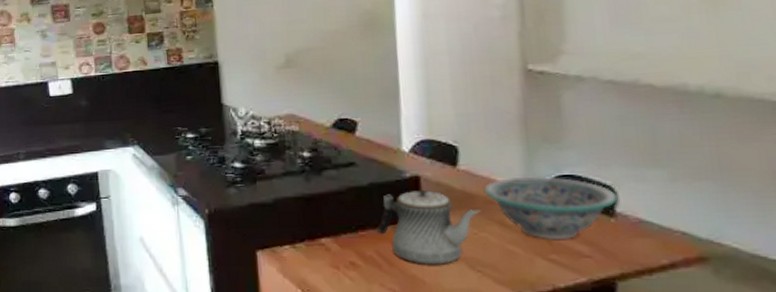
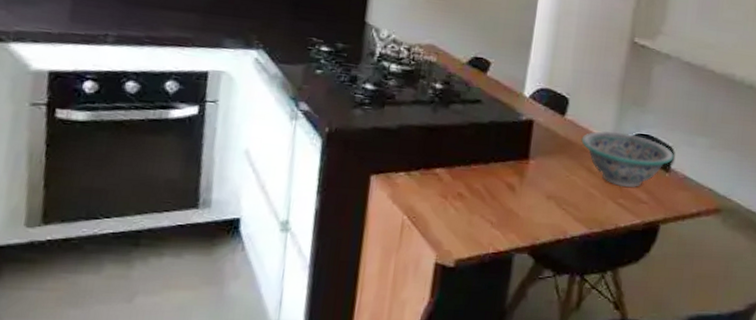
teapot: present [377,190,481,265] -> none [488,133,576,202]

